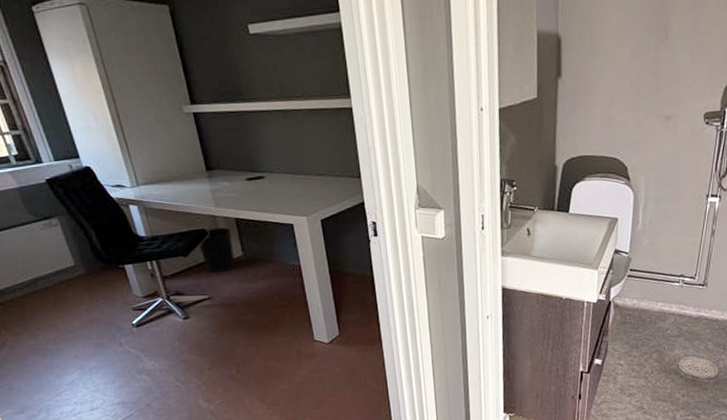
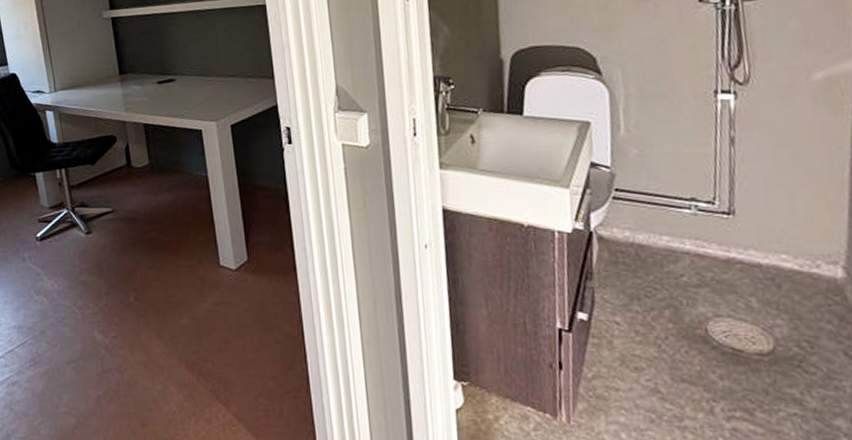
wastebasket: present [199,227,235,272] -> none [106,133,141,182]

